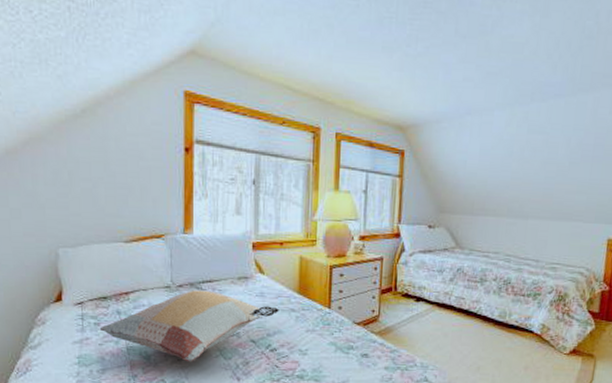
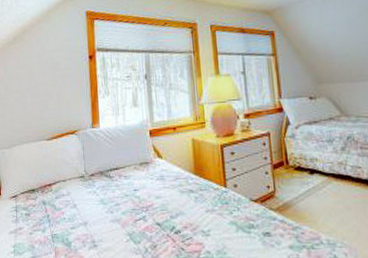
decorative pillow: present [101,290,279,362] -> none [30,177,179,248]

